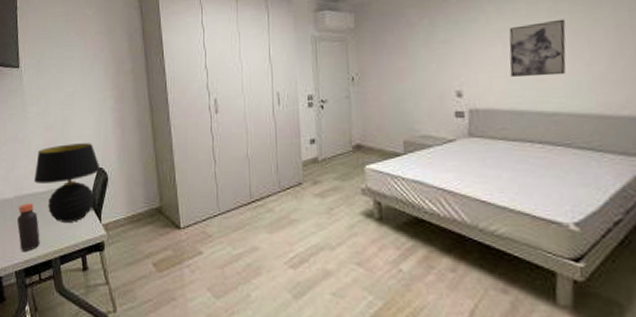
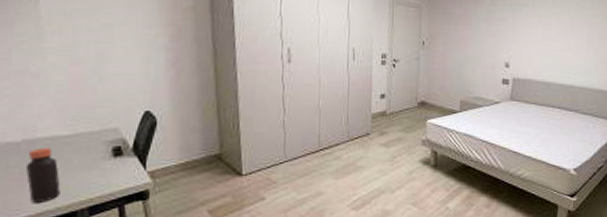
table lamp: present [34,143,100,222] -> none [54,82,147,170]
wall art: present [509,19,566,78] -> none [545,13,586,57]

